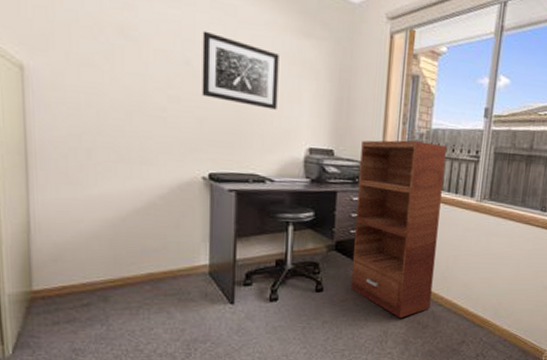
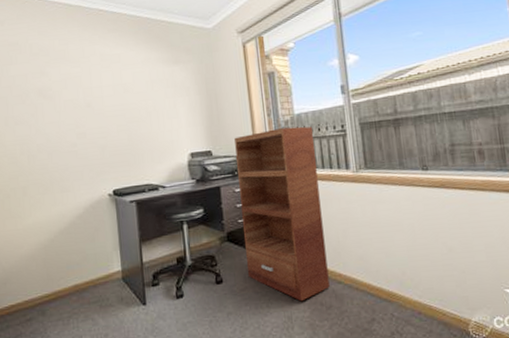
wall art: present [202,31,279,110] -> none [97,78,160,129]

